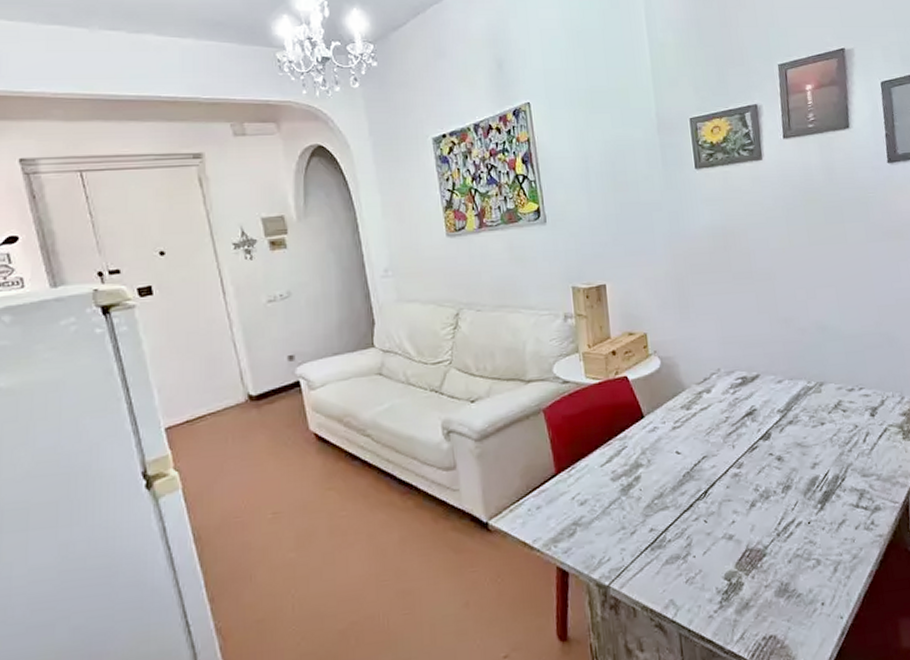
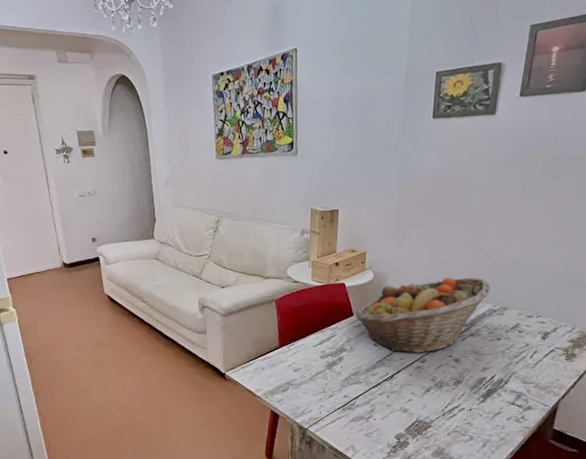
fruit basket: none [646,349,801,458] -> present [355,277,491,353]

